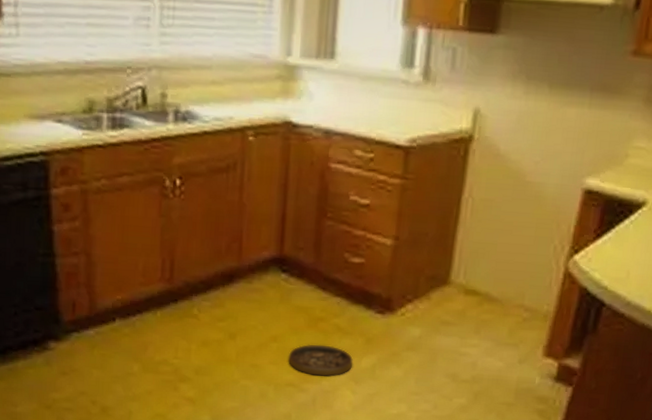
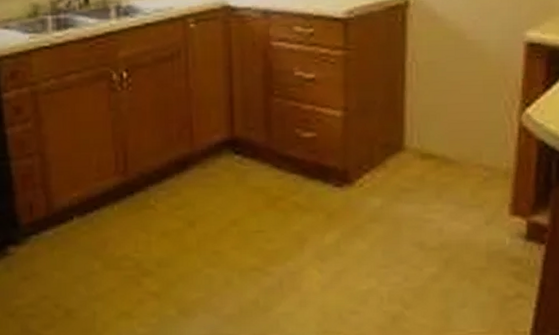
pet bowl: present [288,344,353,376] -> none [250,224,316,257]

